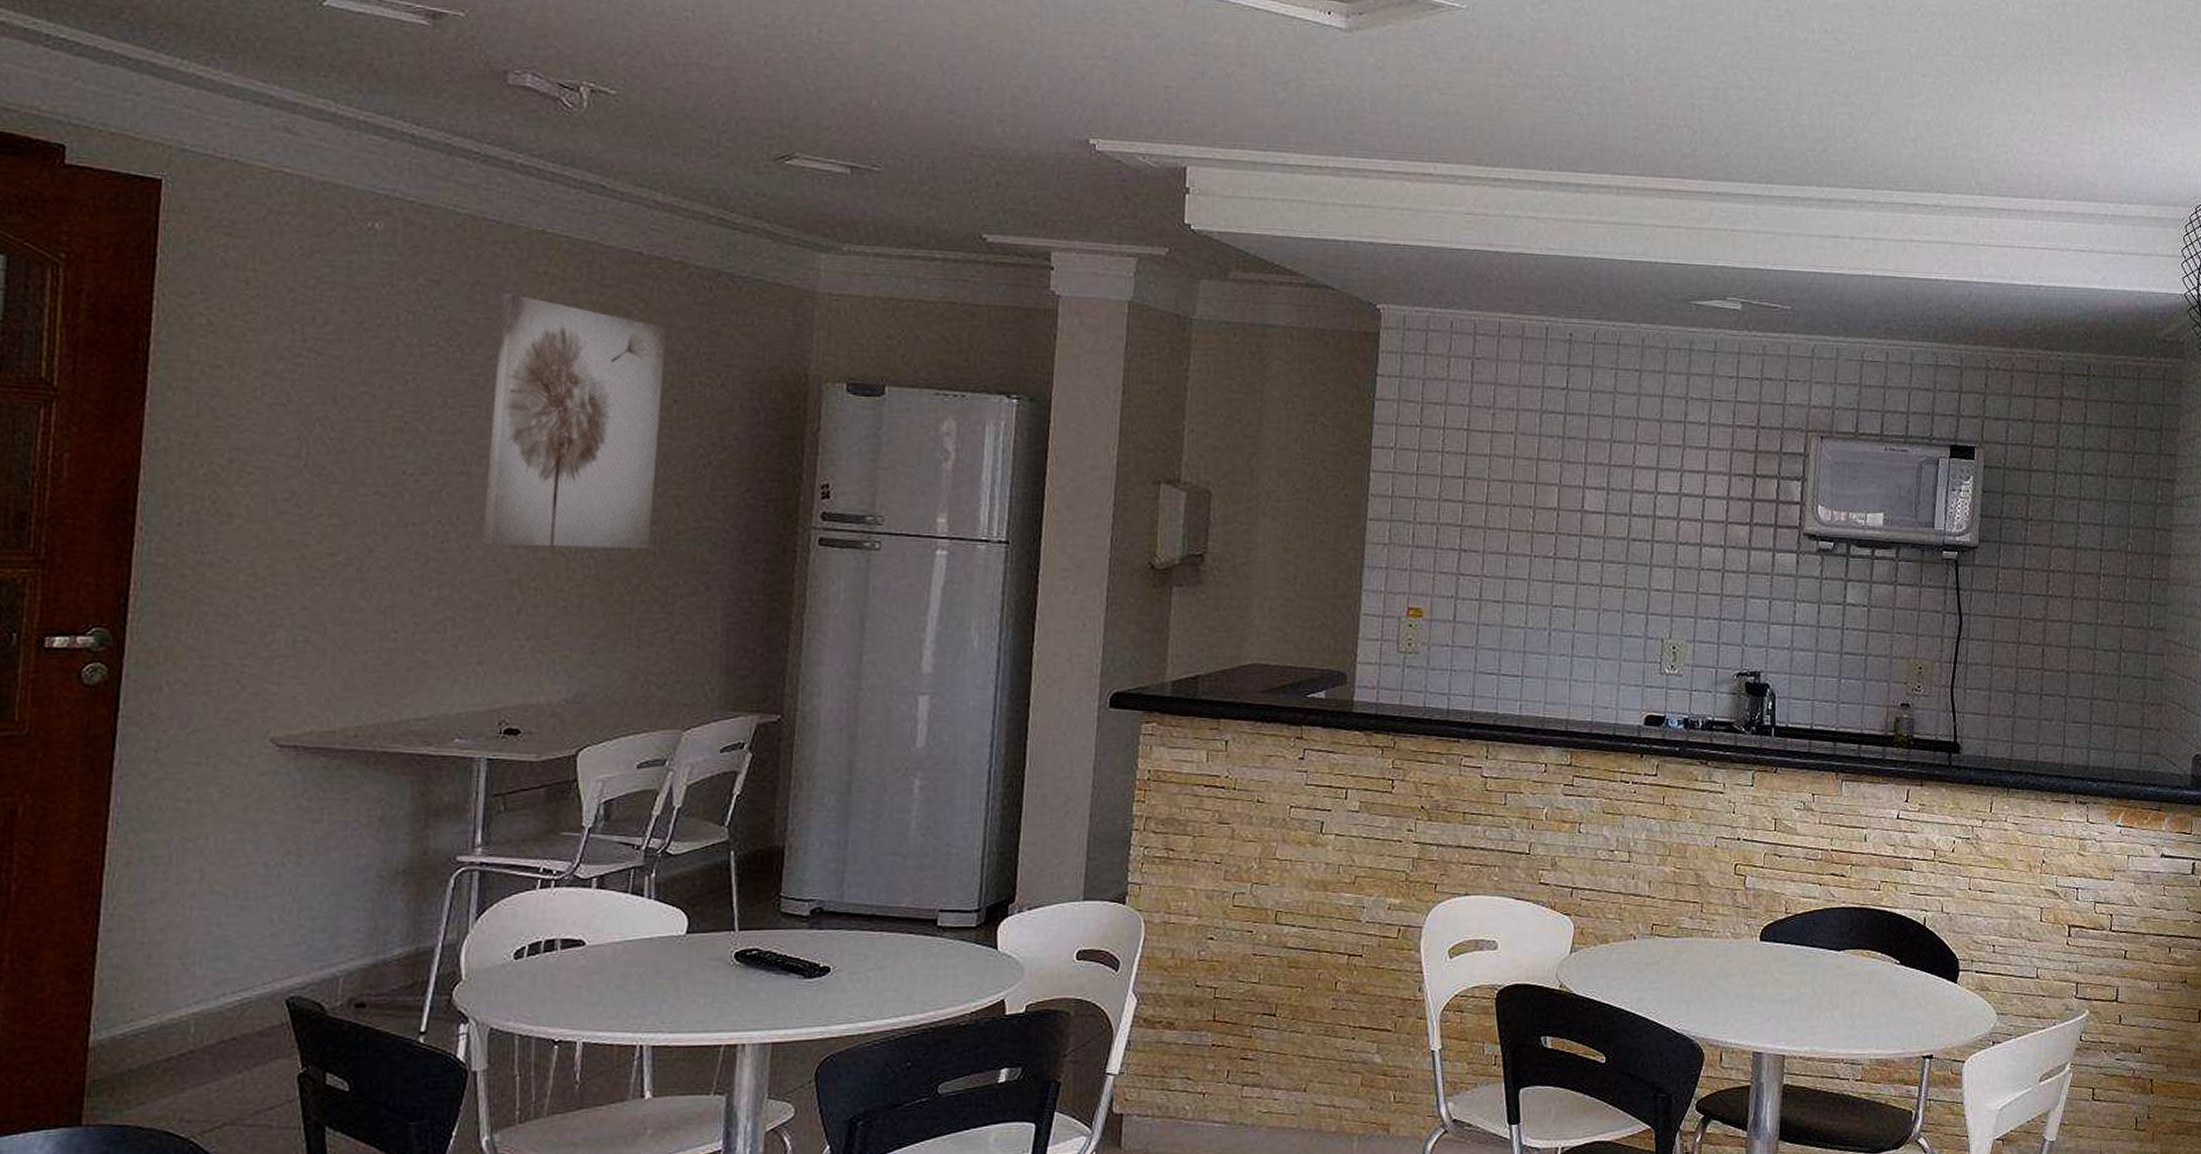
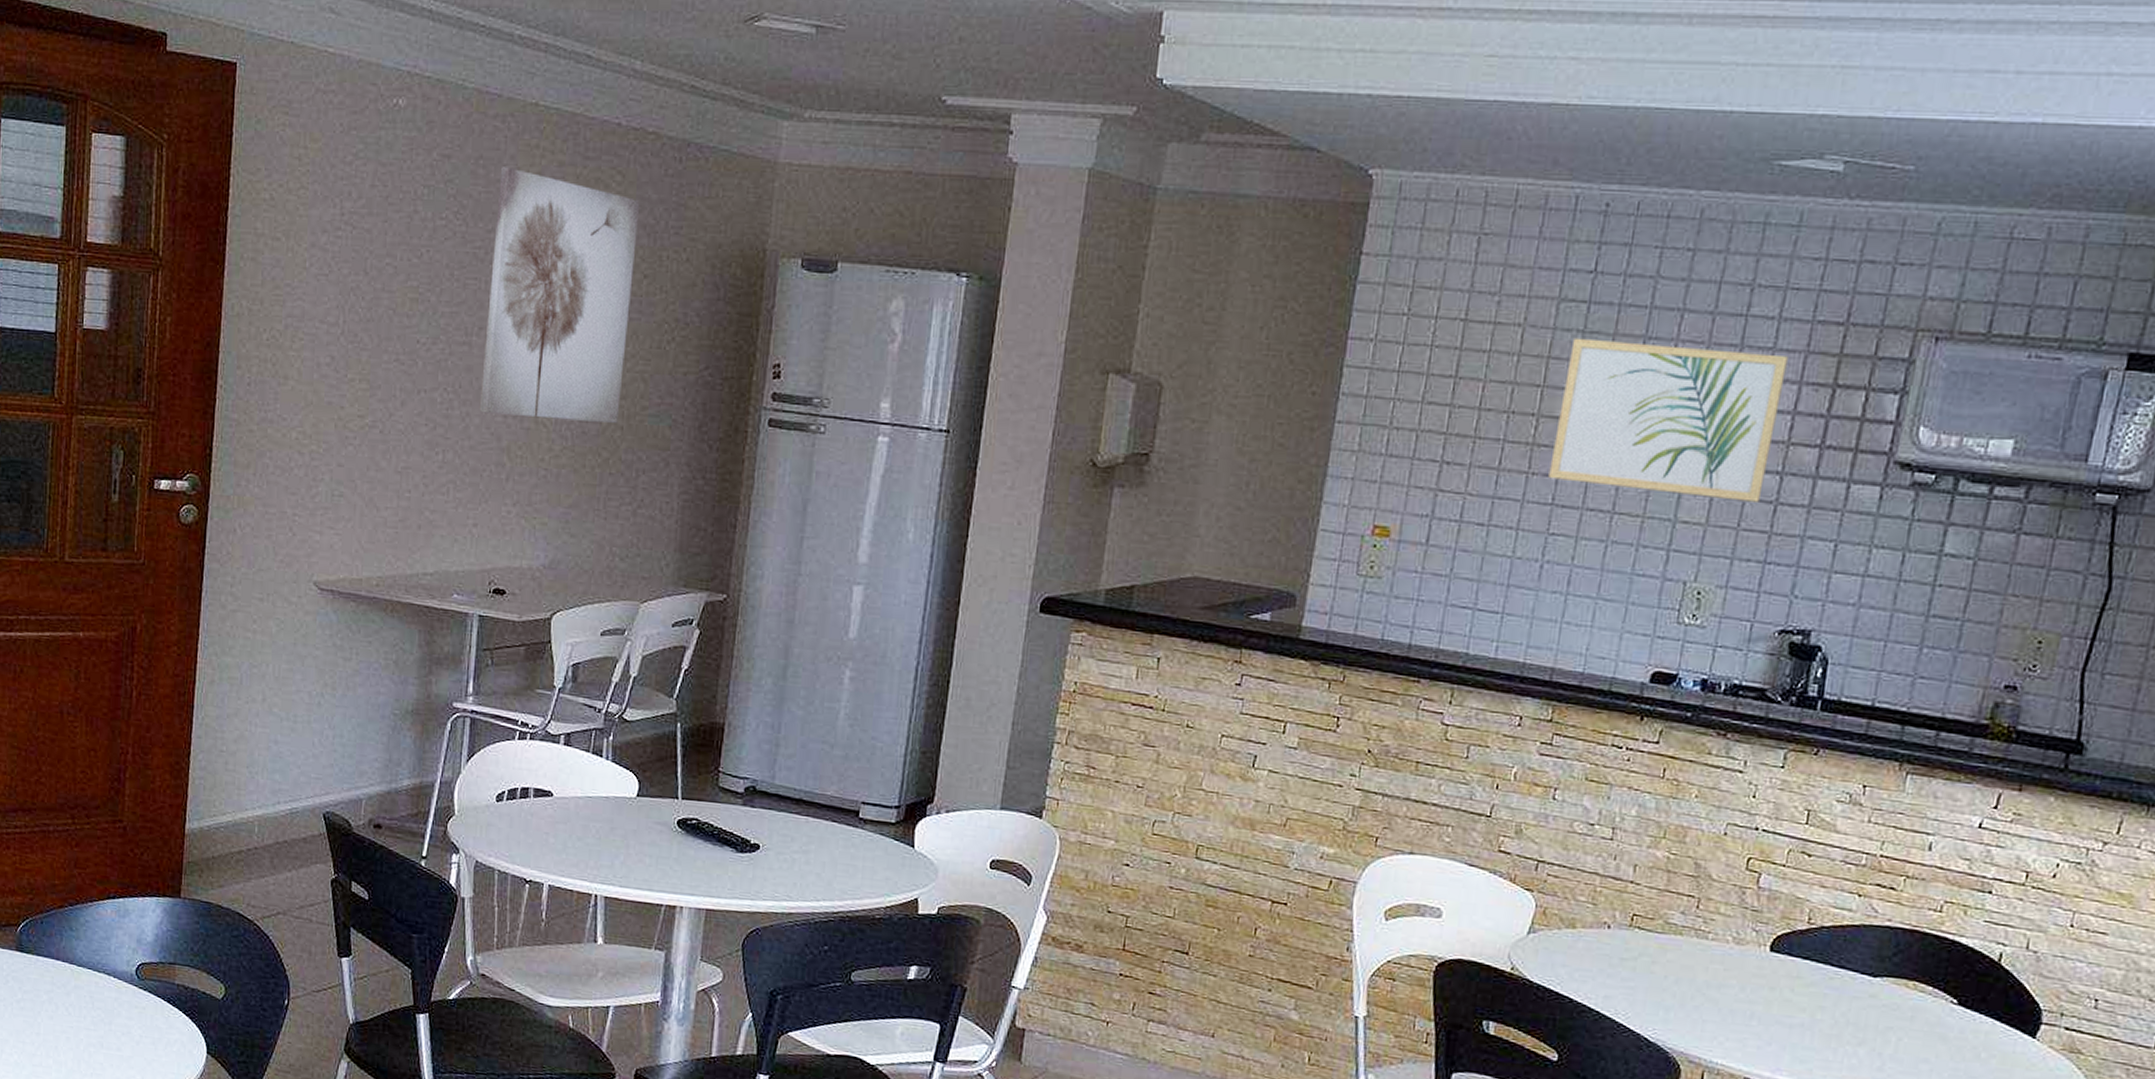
wall art: none [1548,442,1718,571] -> present [1548,337,1788,502]

